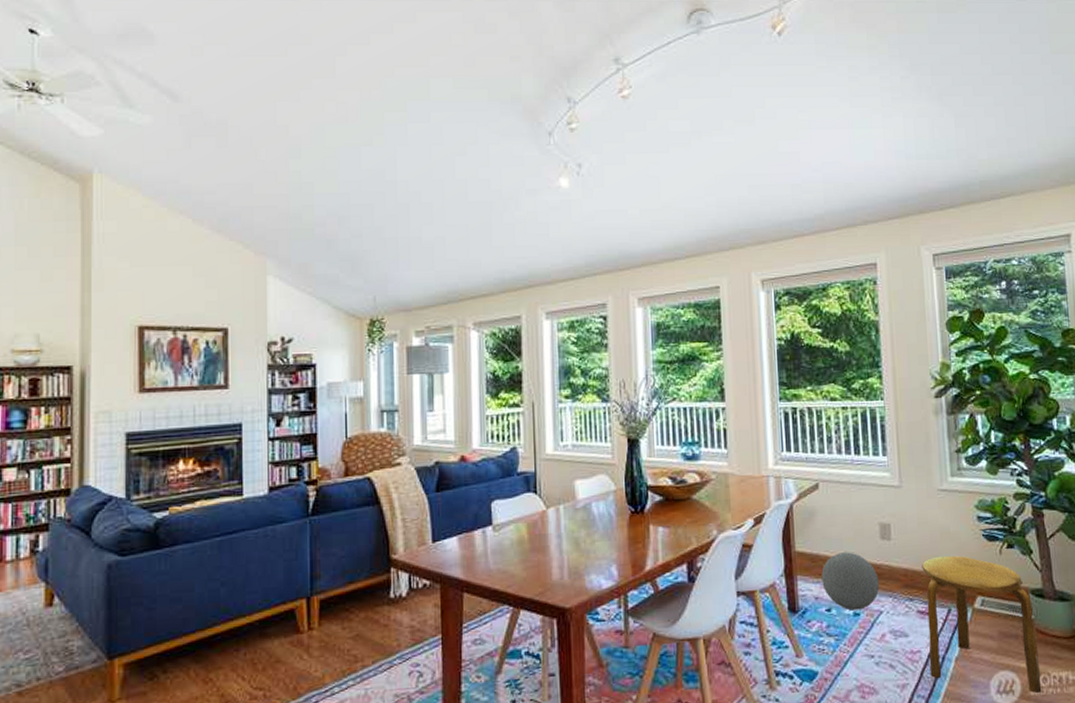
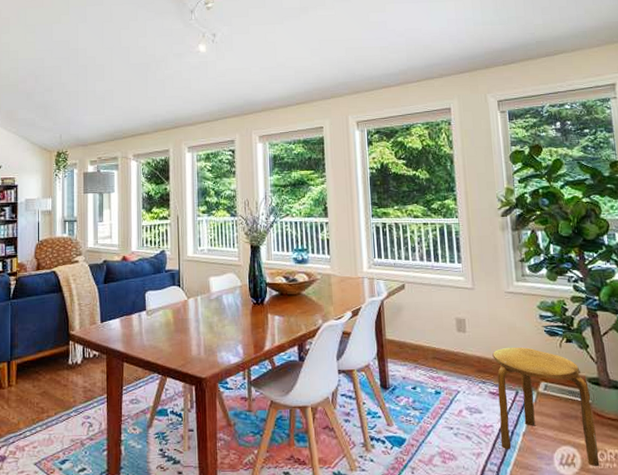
decorative ball: present [821,552,880,611] -> none [408,341,457,390]

